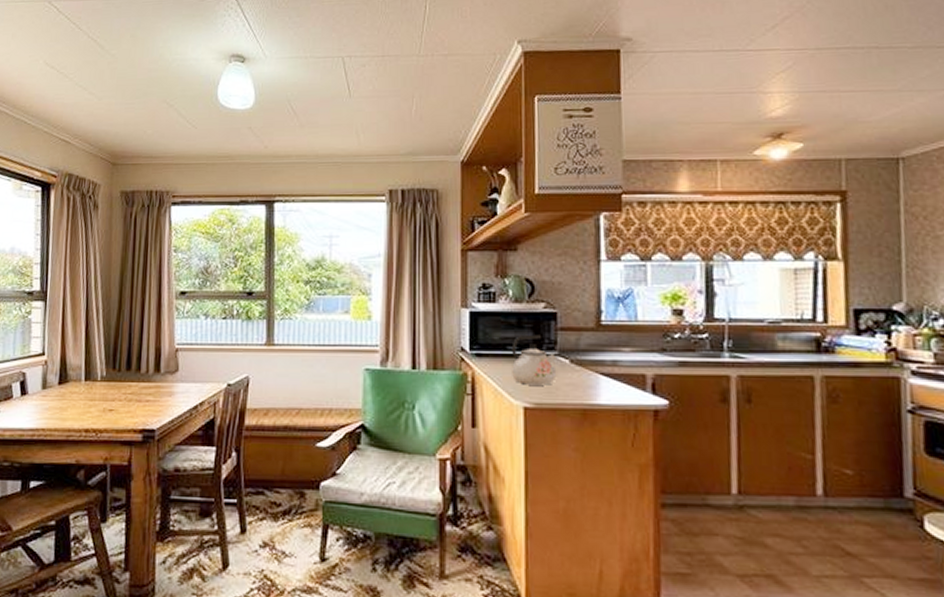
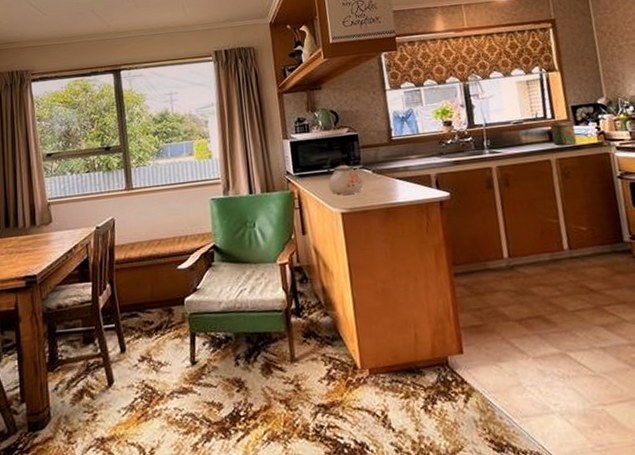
canister: none [820,327,855,360] -> present [551,120,577,146]

